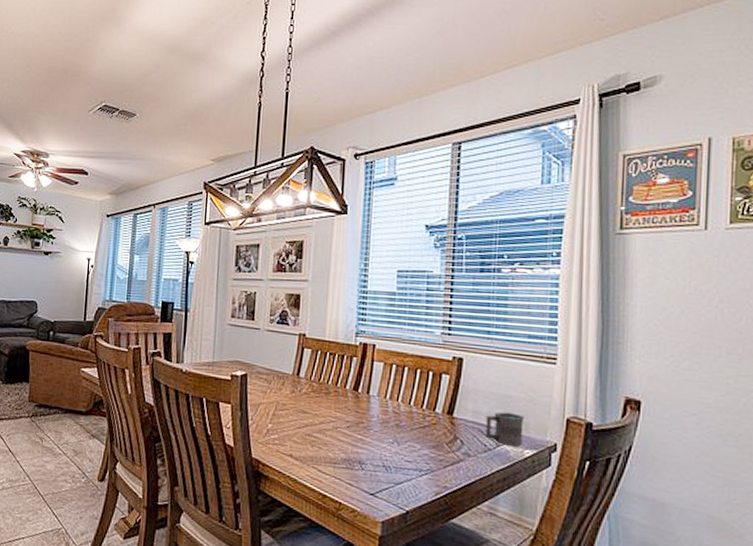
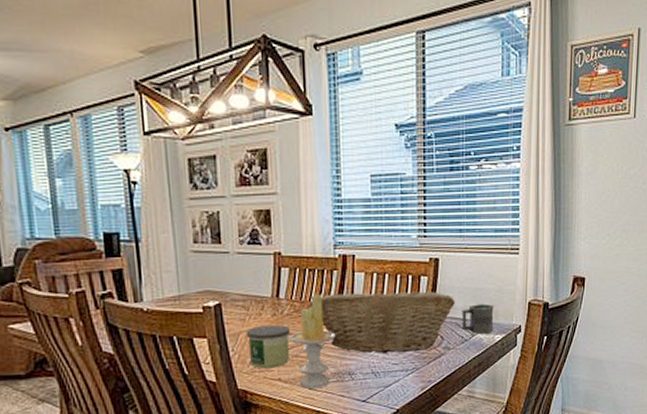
candle: none [265,400,307,444] -> present [246,324,291,369]
candle: none [303,377,350,472] -> present [288,293,336,389]
fruit basket: none [327,380,479,452] -> present [309,290,455,354]

